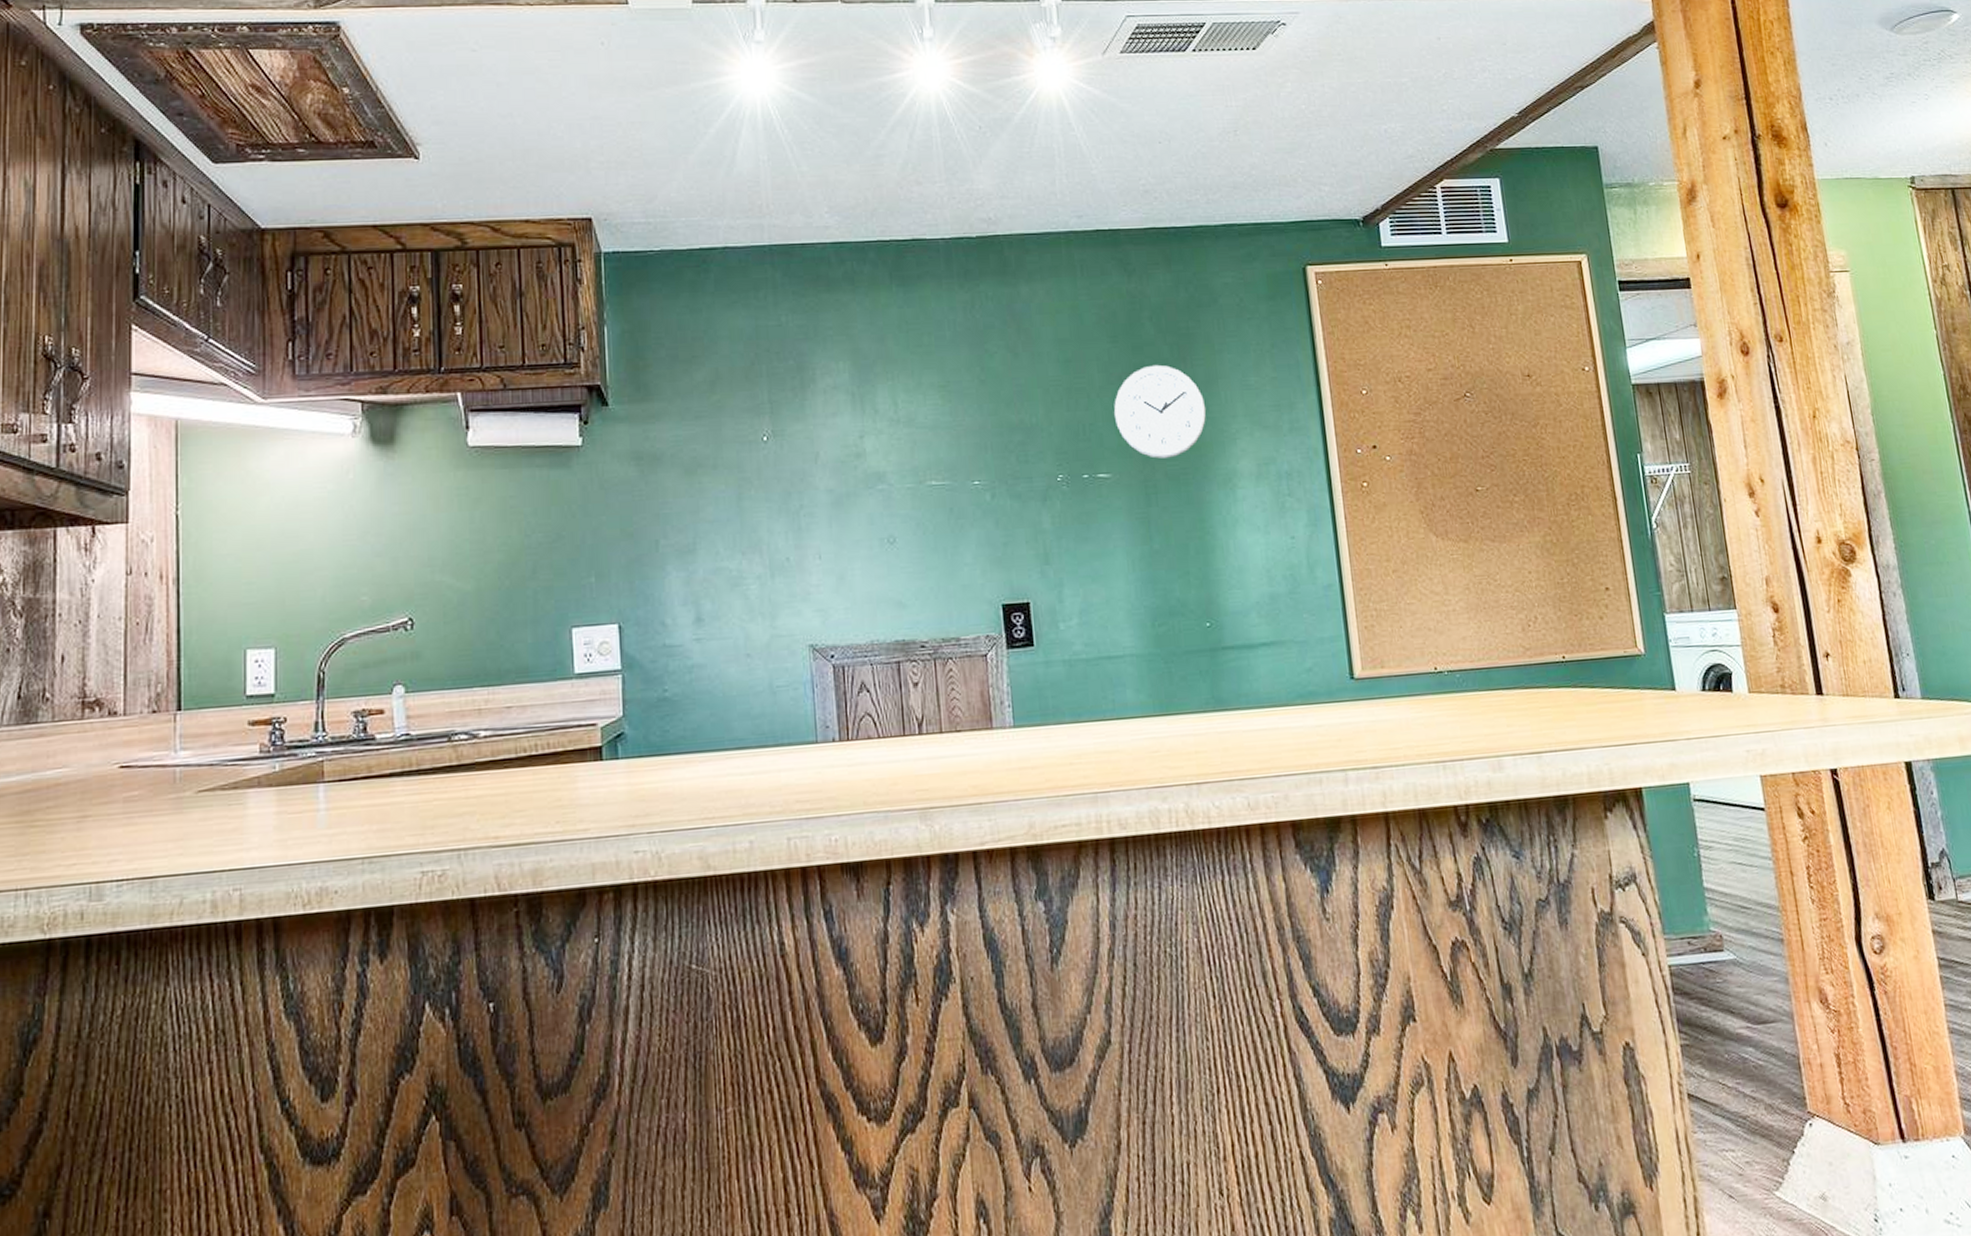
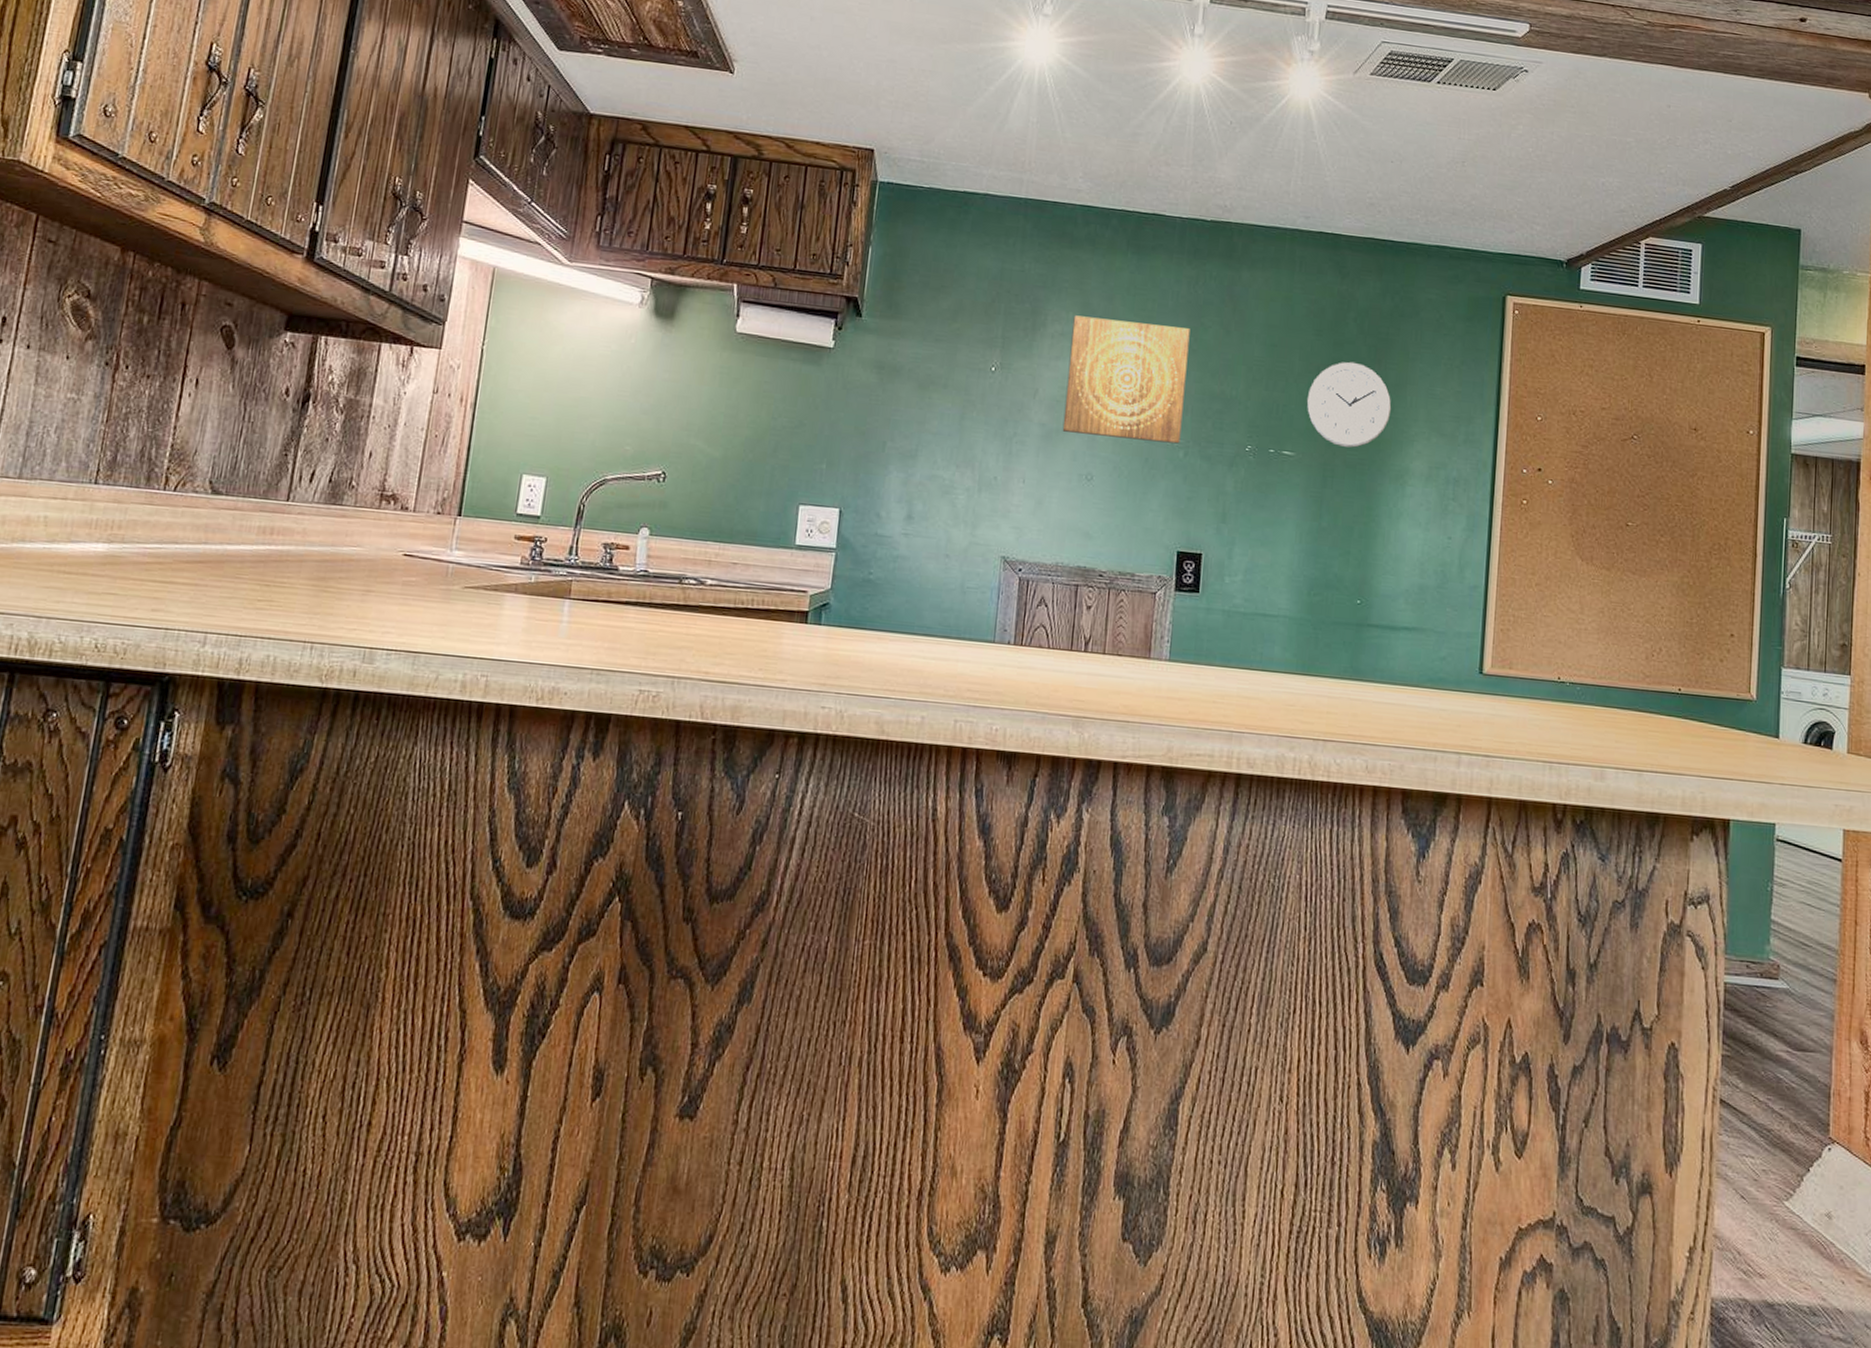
wall art: none [844,358,985,494] -> present [1062,315,1190,444]

